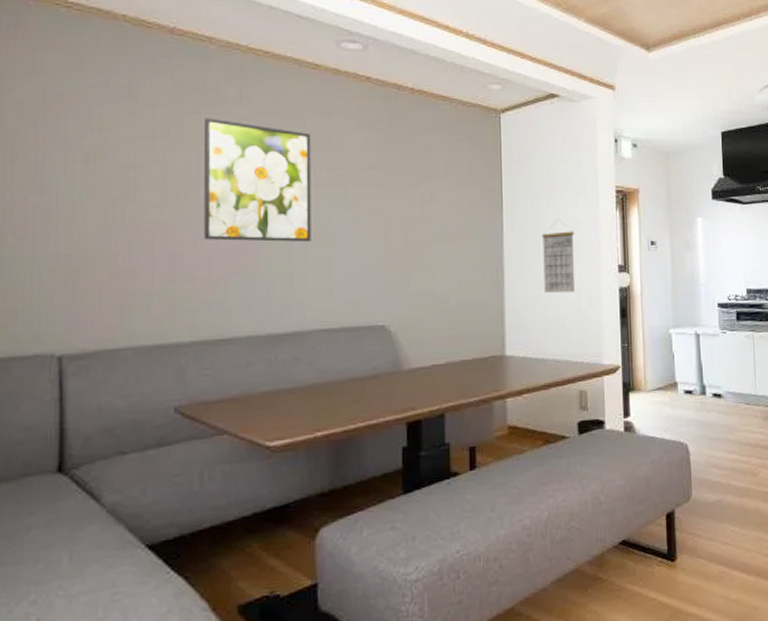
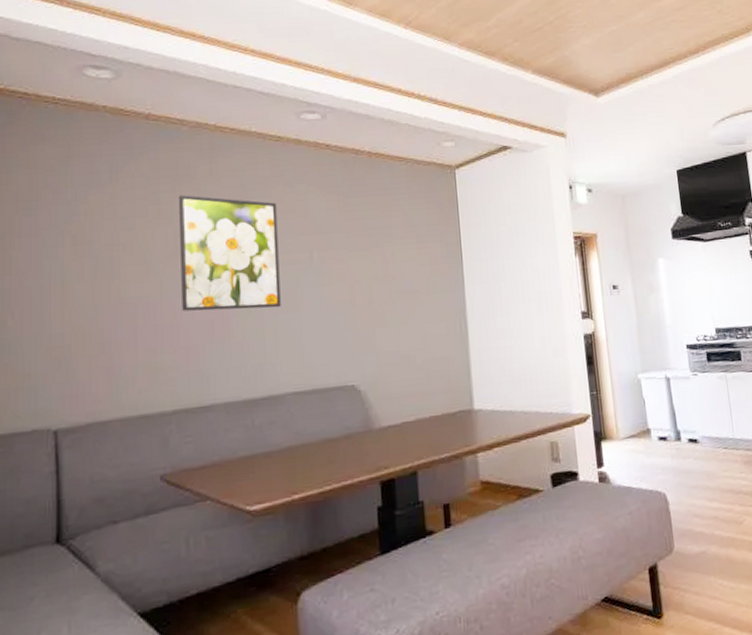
calendar: present [541,224,576,294] -> none [502,274,540,344]

